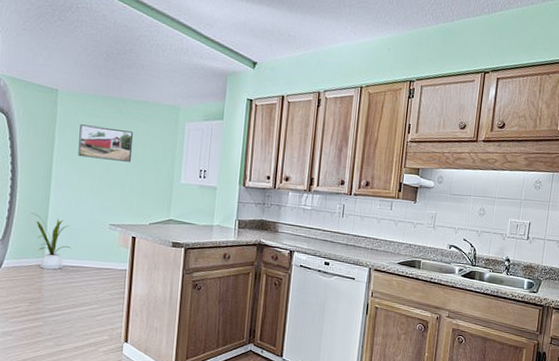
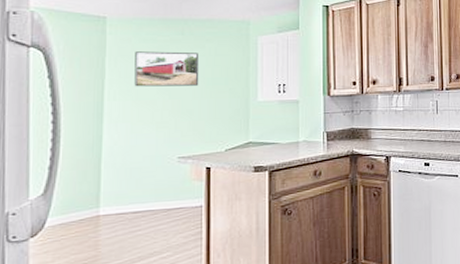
house plant: present [30,212,72,270] -> none [79,157,134,221]

